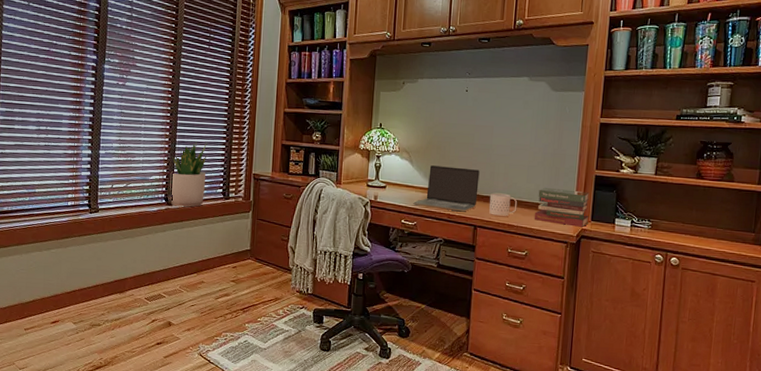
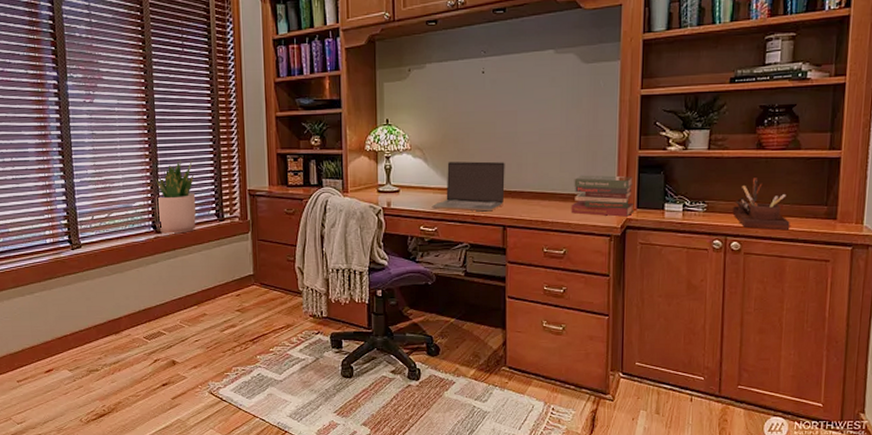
mug: present [488,192,518,217] -> none [518,186,551,213]
desk organizer: none [673,203,723,252] -> present [732,178,790,231]

